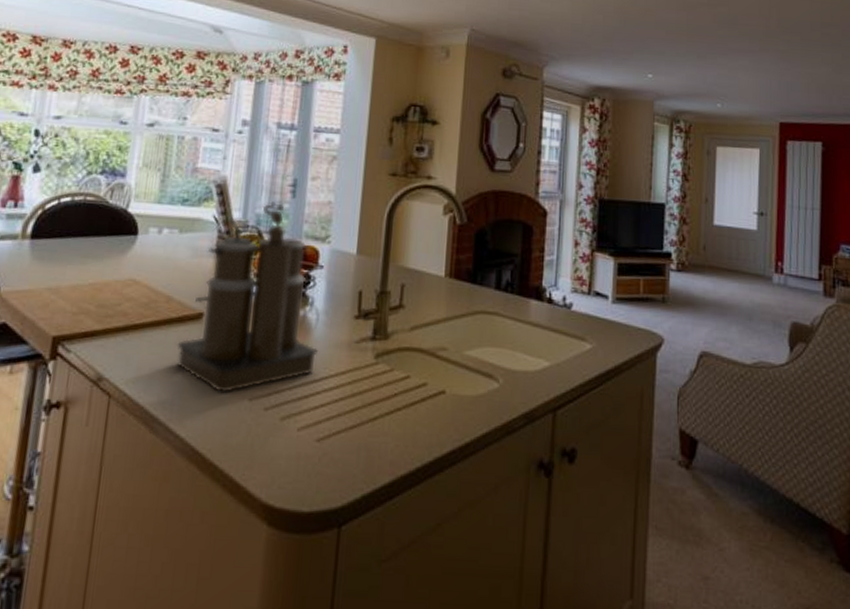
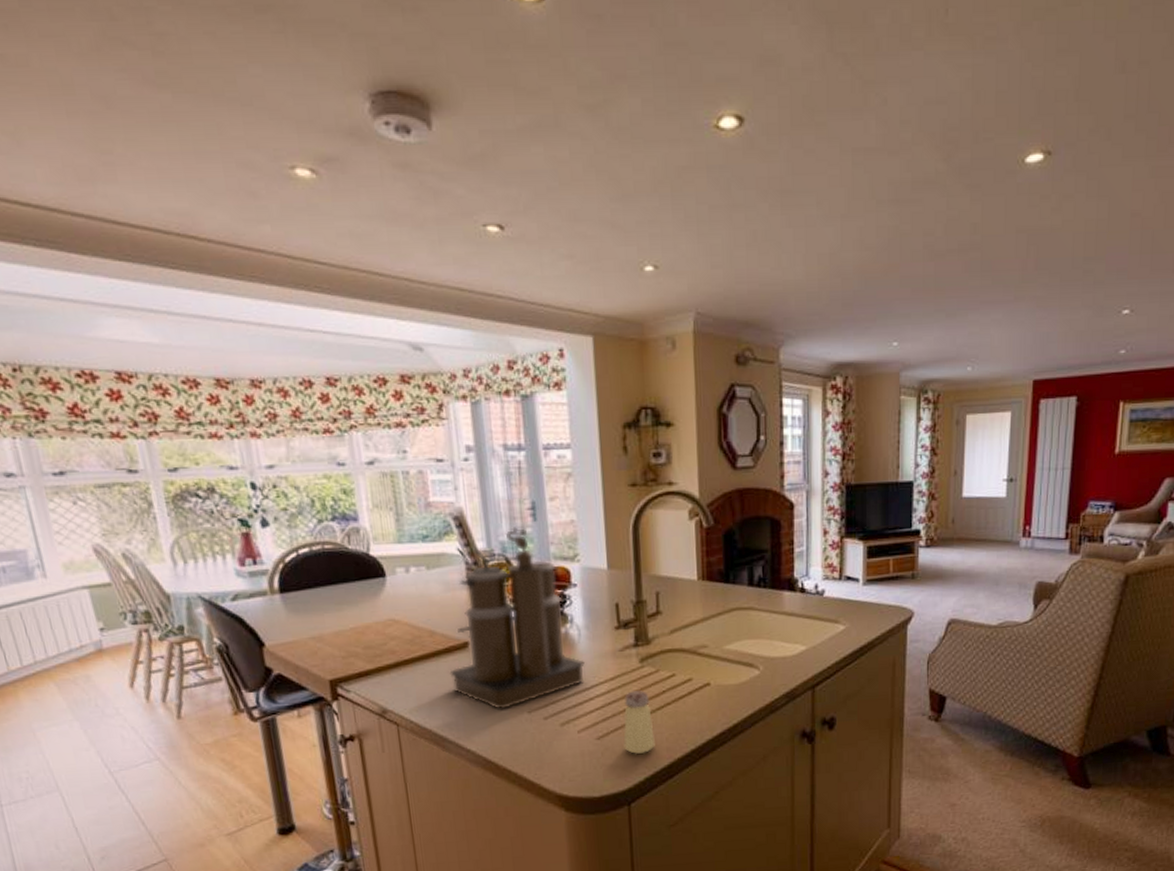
saltshaker: none [344,388,380,465] -> present [623,689,655,754]

